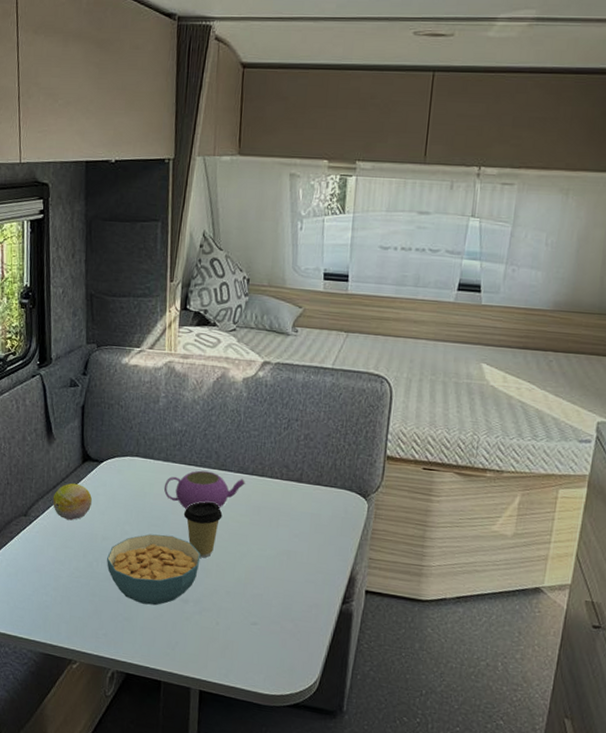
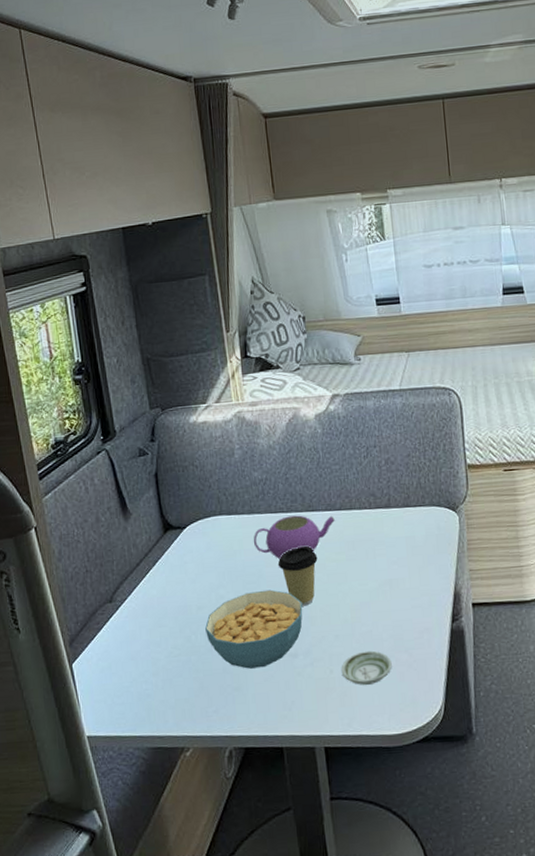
fruit: present [52,483,92,521] -> none [137,555,180,597]
saucer: none [227,611,277,644] -> present [341,650,392,686]

